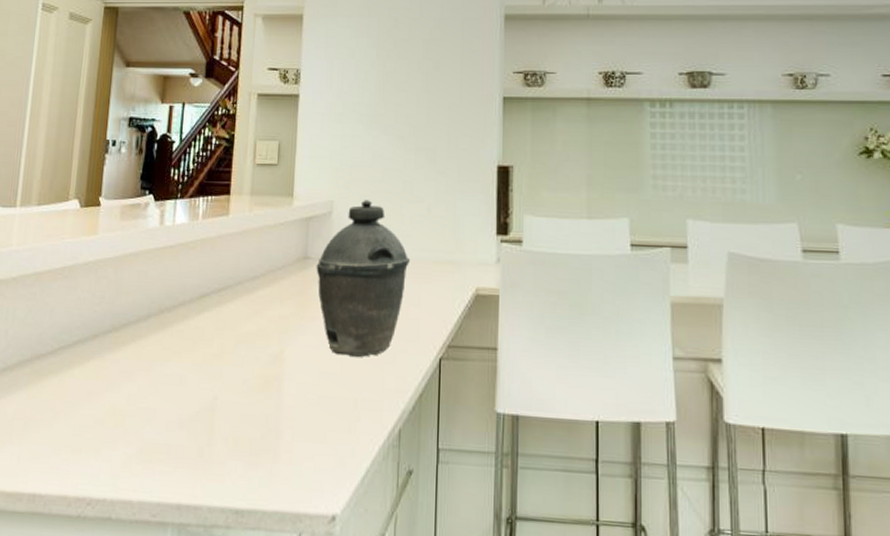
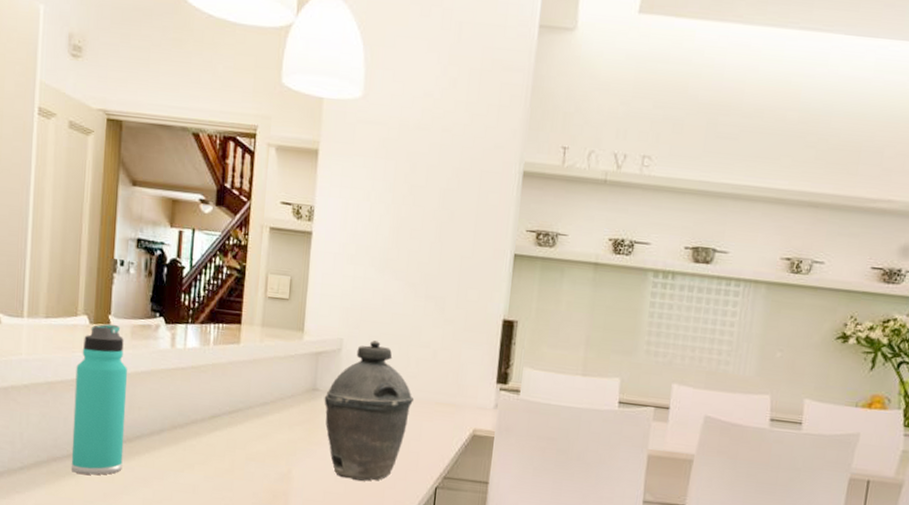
thermos bottle: none [54,206,116,372] -> present [71,324,127,475]

